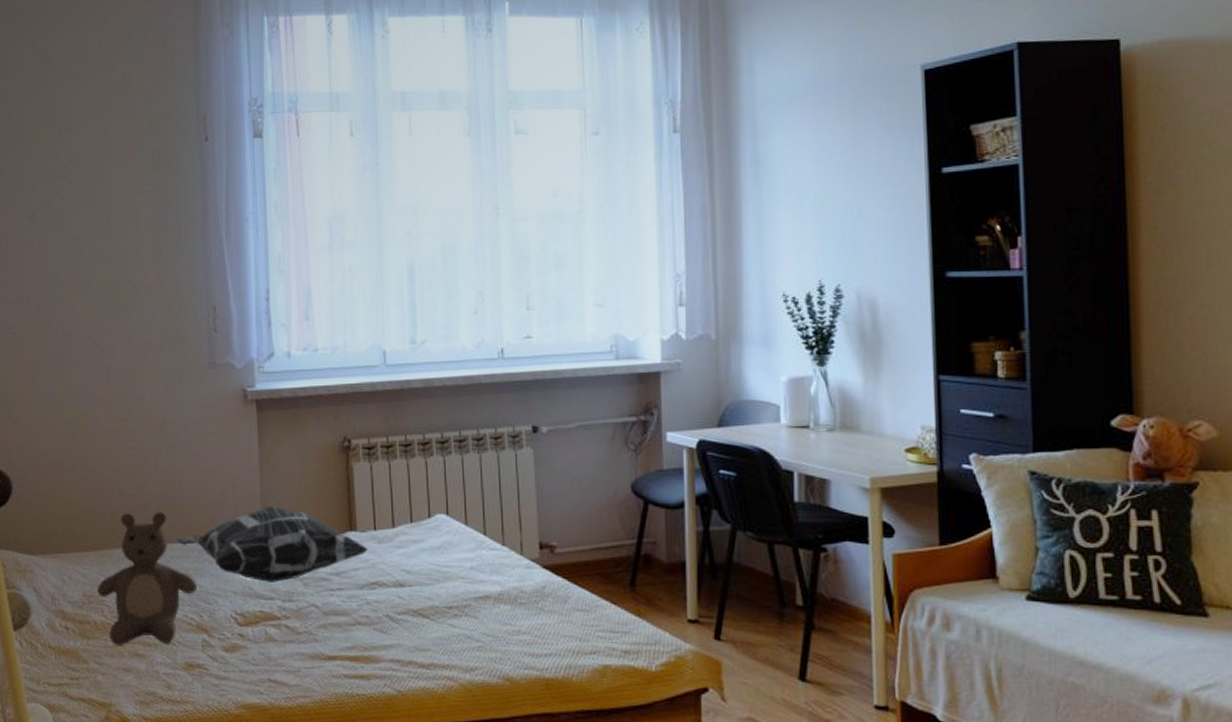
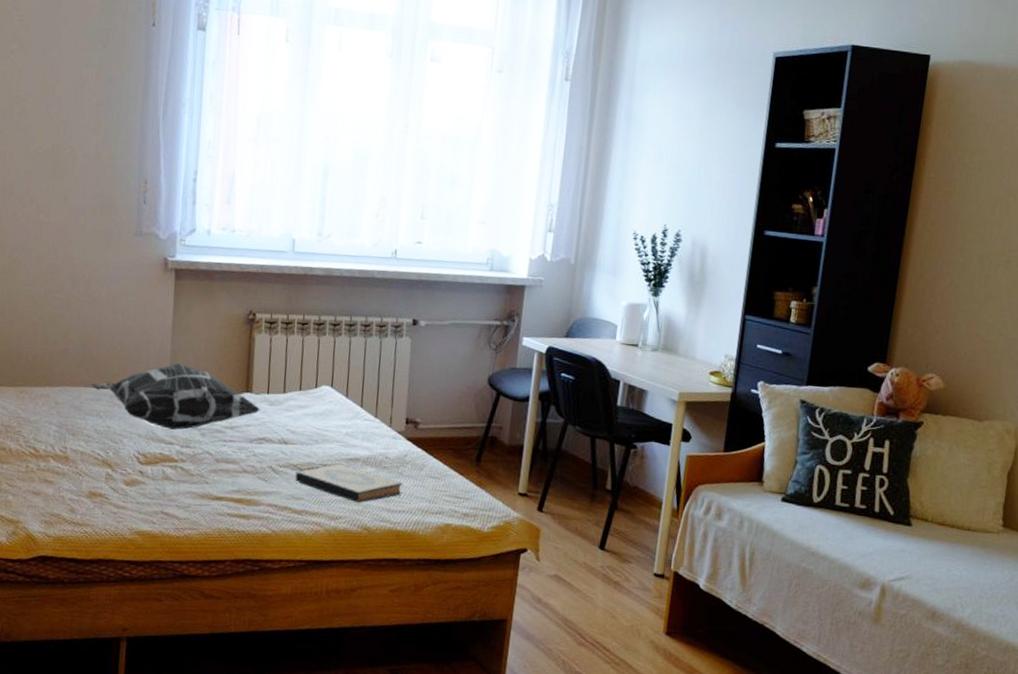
teddy bear: present [97,512,197,645] -> none [15,356,106,474]
hardback book: none [417,604,547,648] -> present [295,463,403,502]

